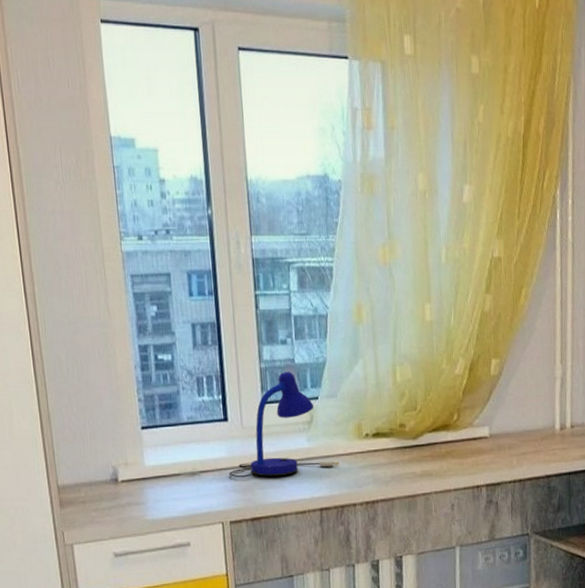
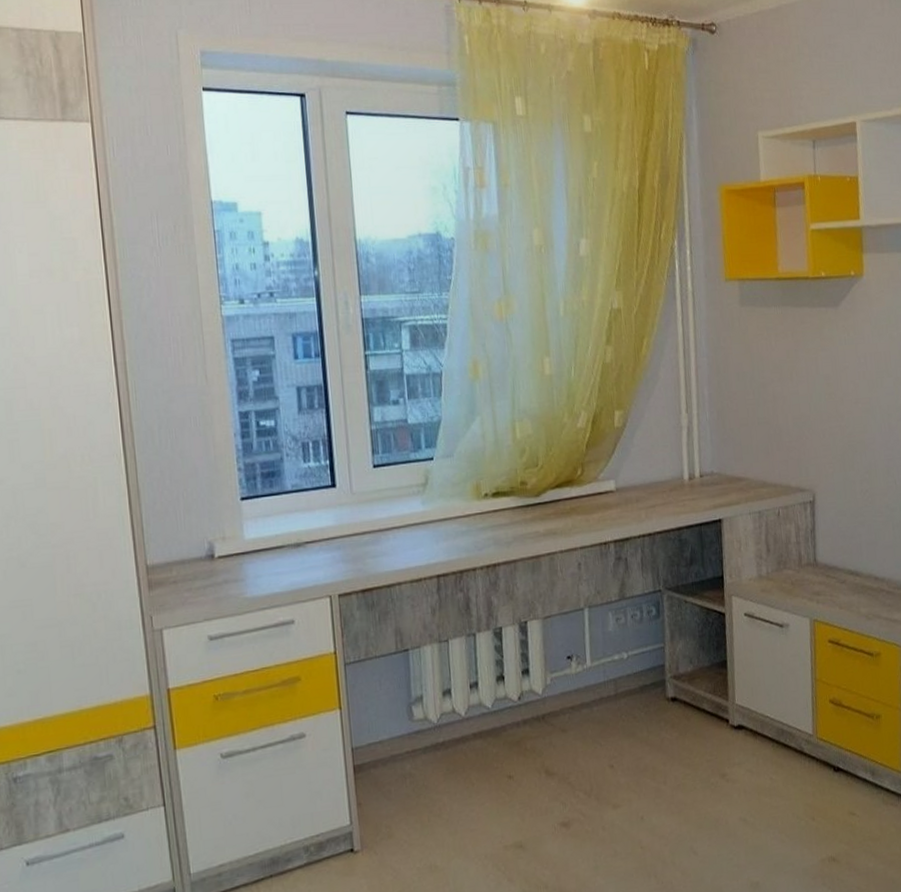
desk lamp: present [229,372,340,478] -> none [337,433,458,547]

